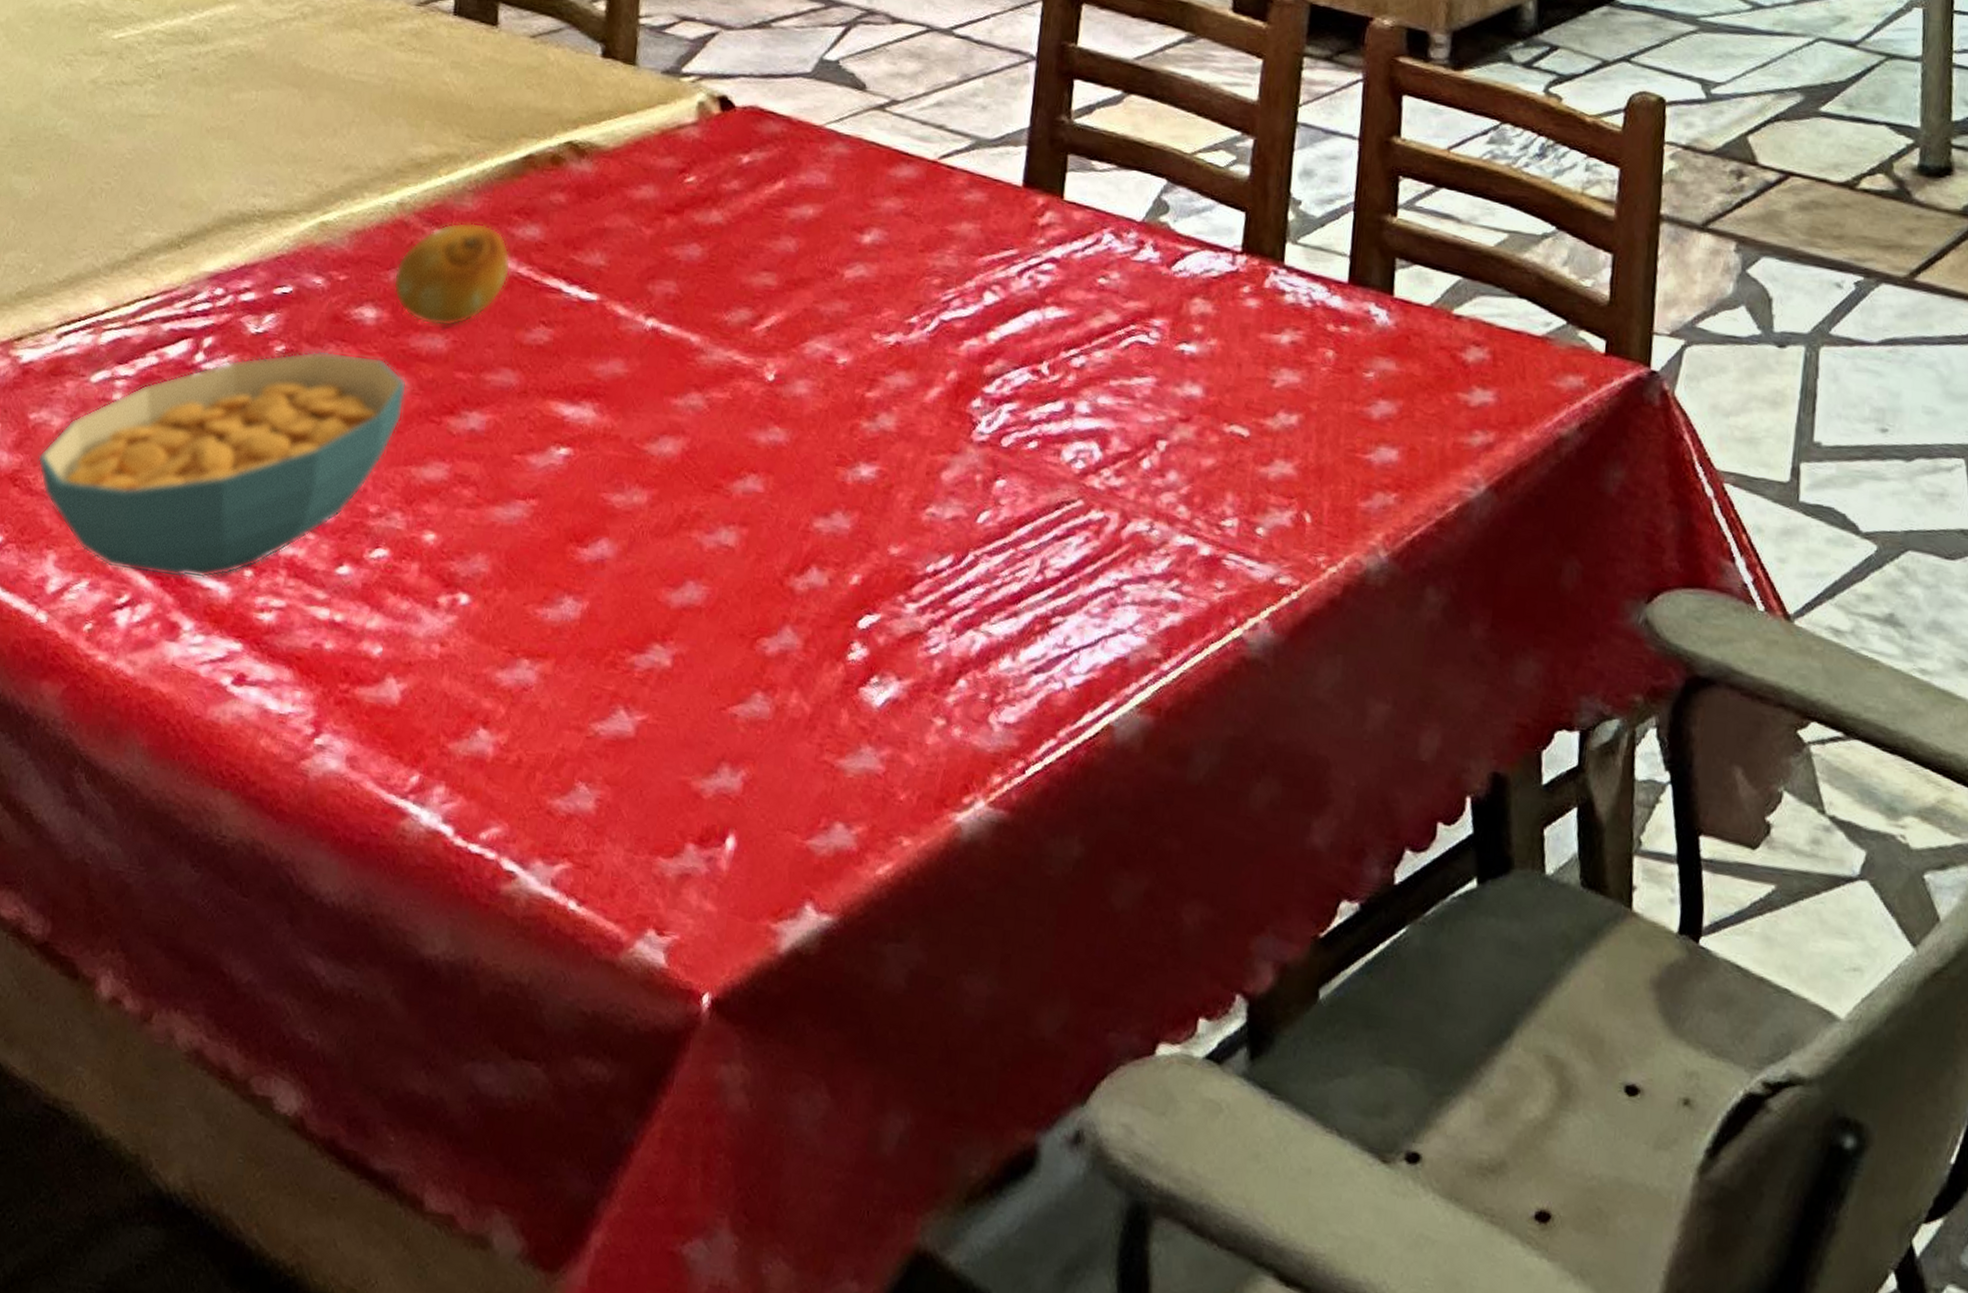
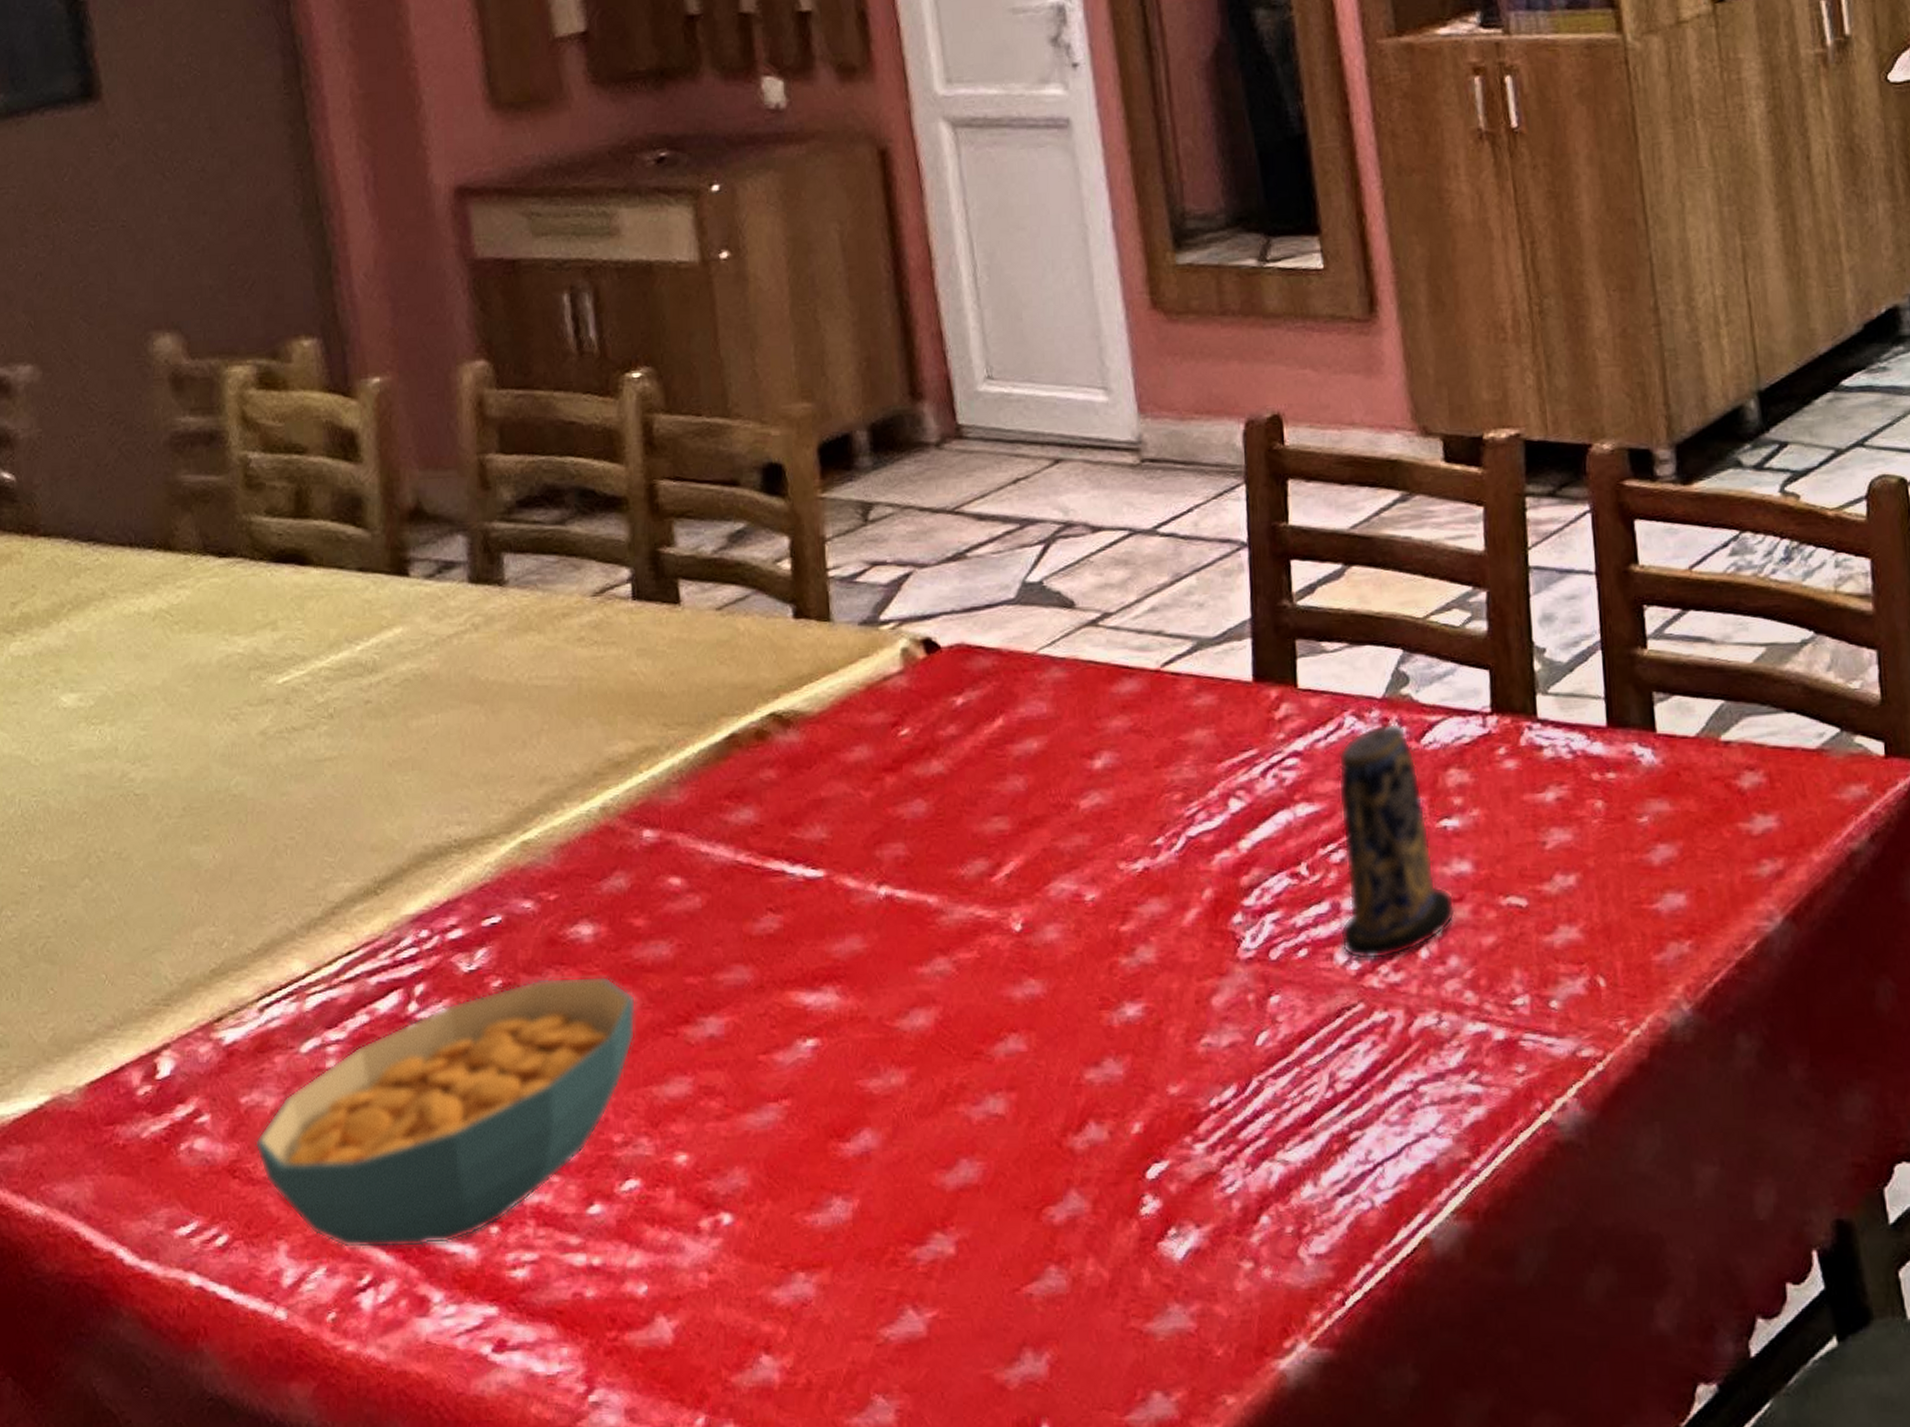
fruit: present [393,222,511,327] -> none [607,814,729,932]
candle: none [1070,245,1182,464] -> present [1338,723,1455,960]

